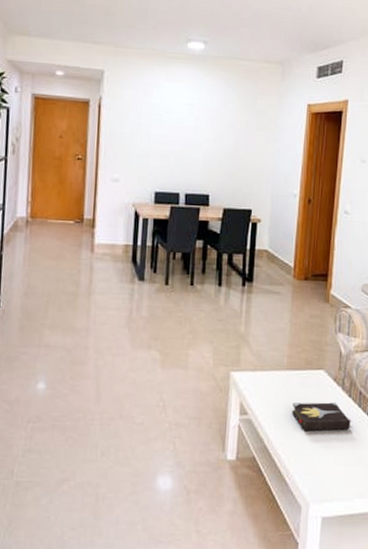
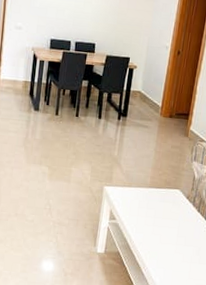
hardback book: present [291,402,352,432] -> none [150,213,199,237]

